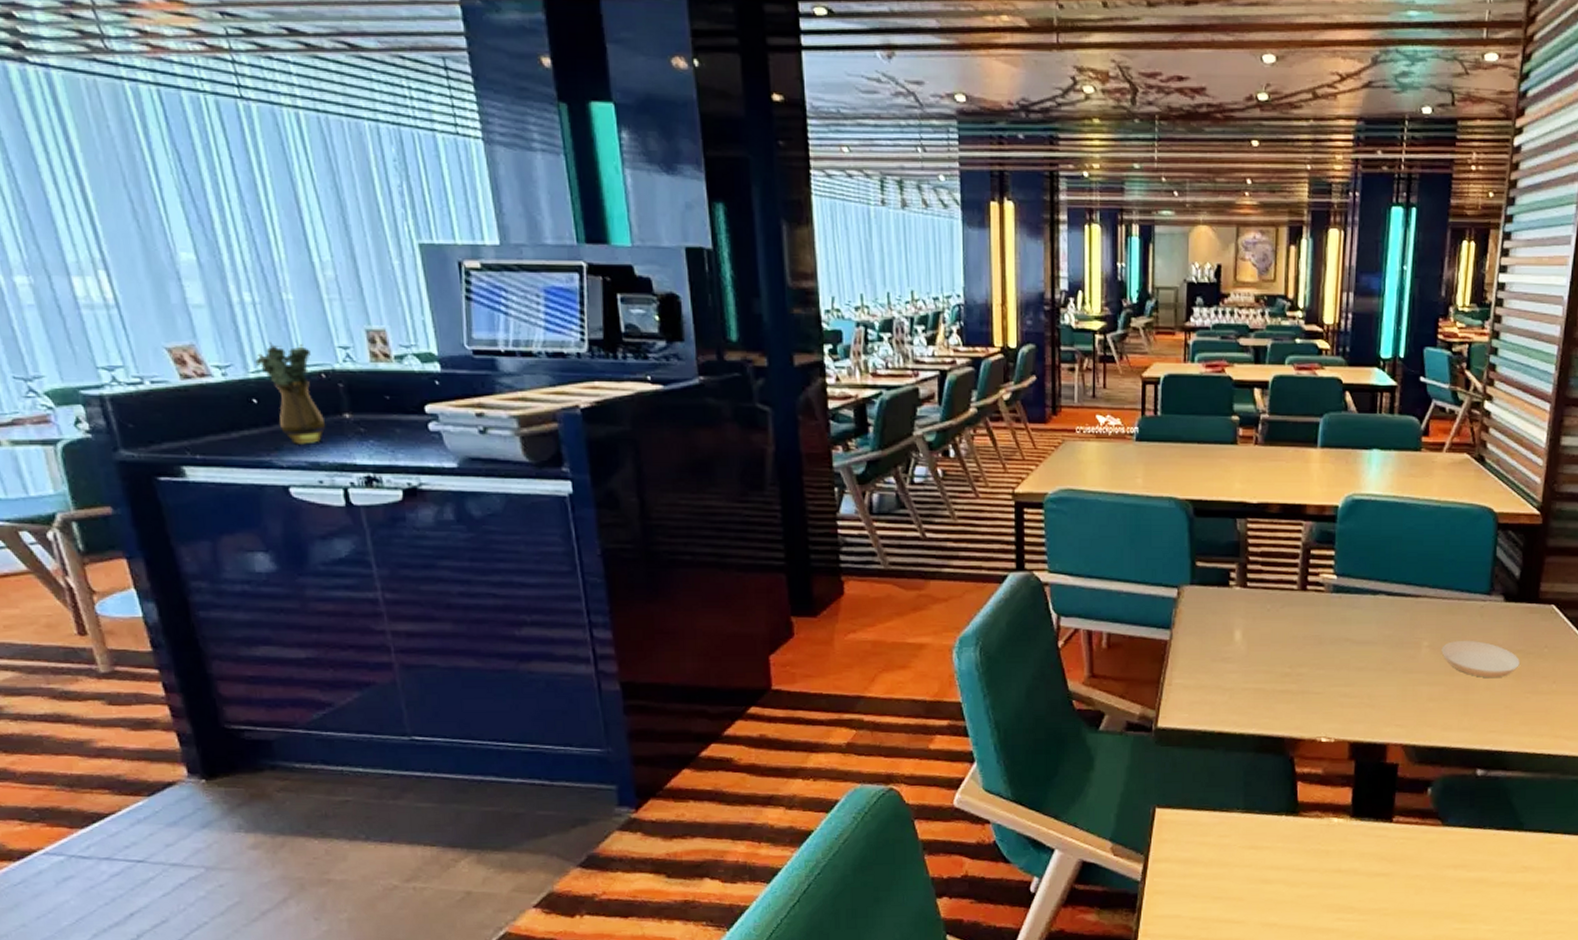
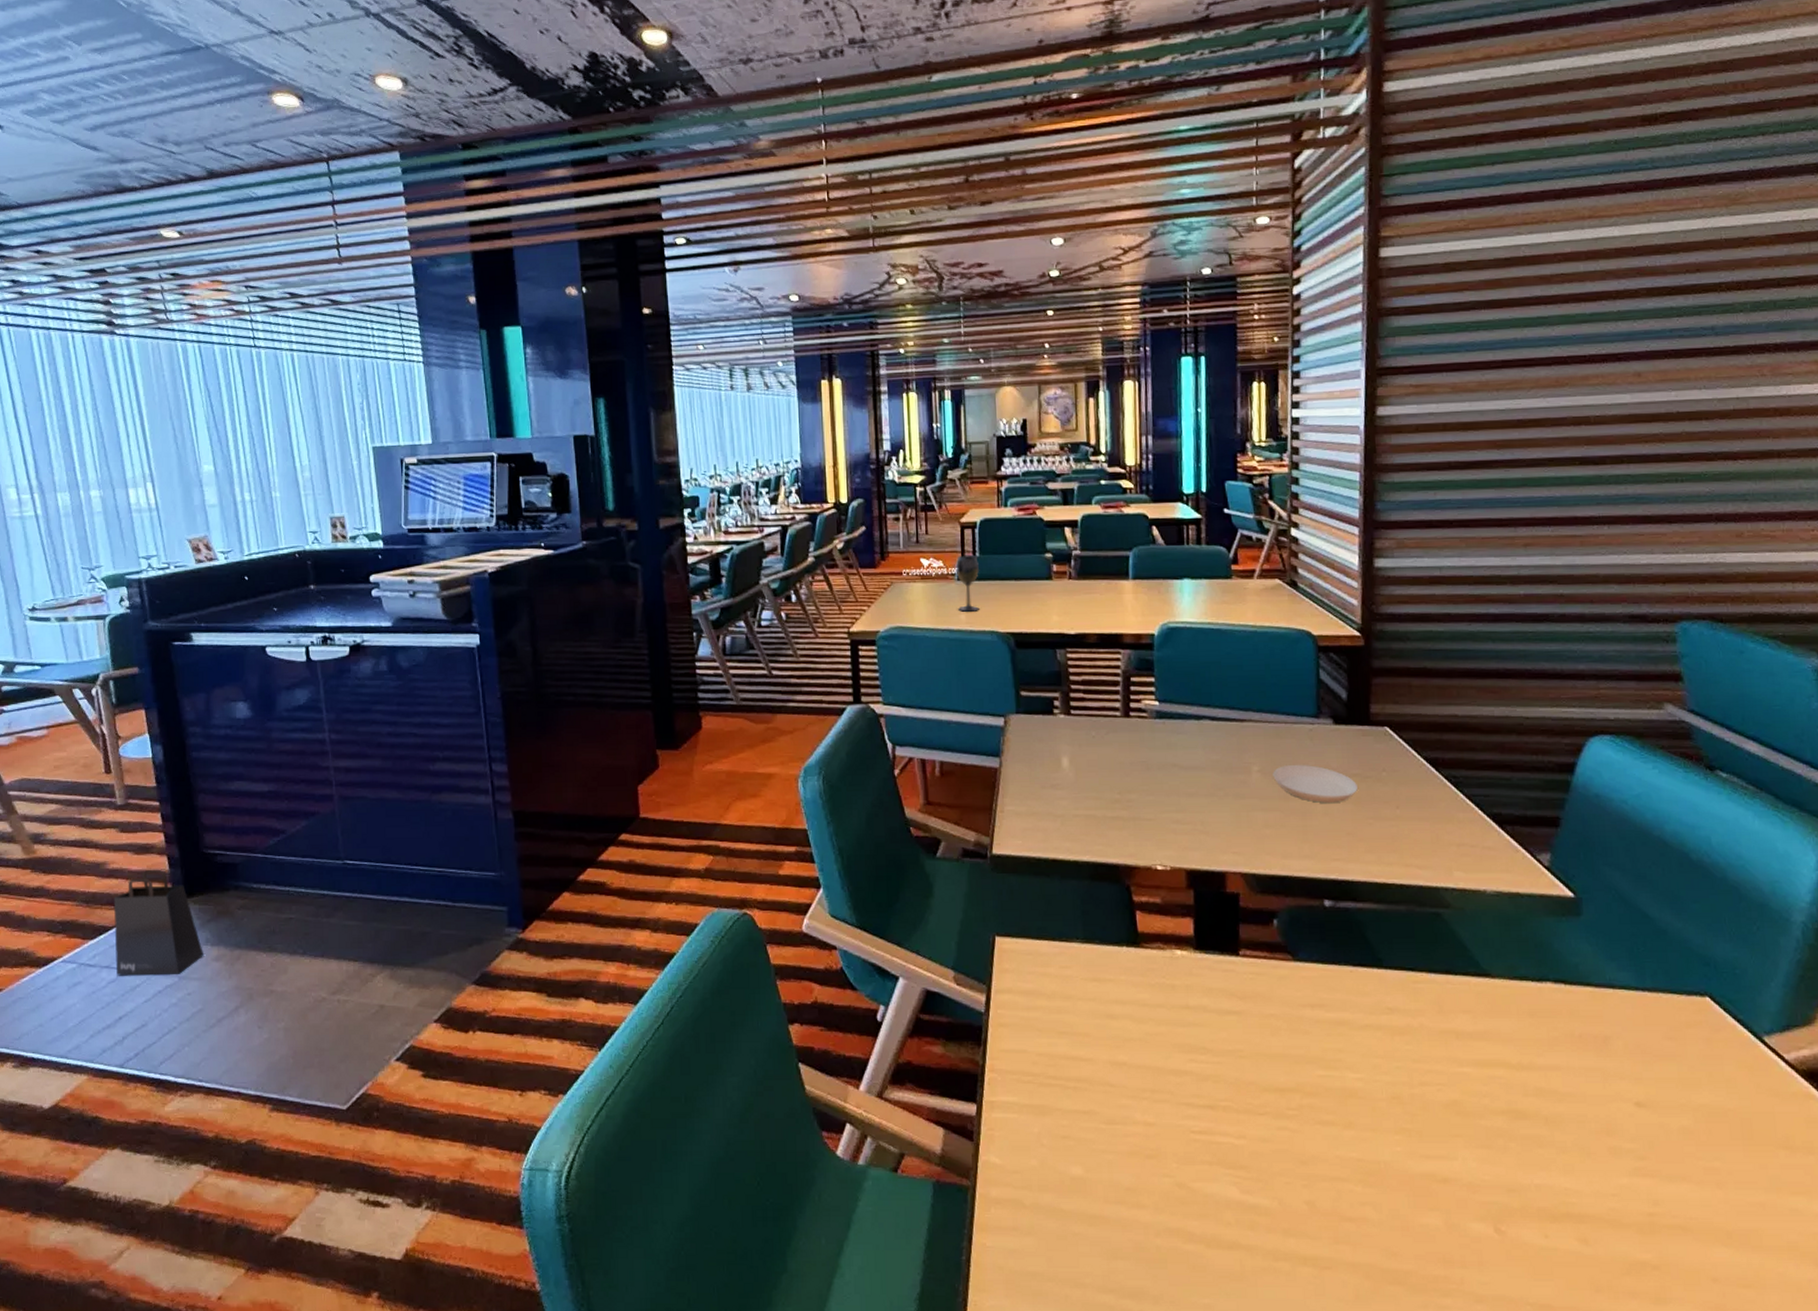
shopping bag: none [107,747,236,868] -> present [113,869,203,976]
vase: present [255,341,326,444] -> none [249,530,296,612]
wine glass: none [1134,413,1161,477] -> present [955,554,980,613]

